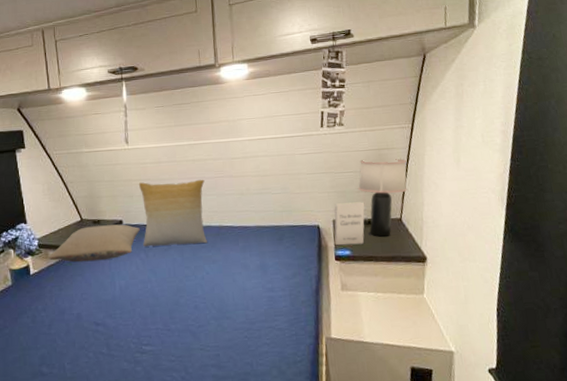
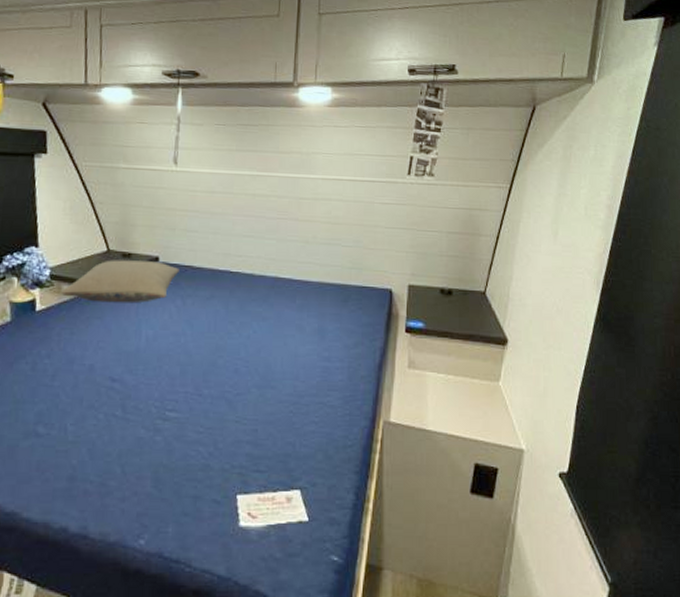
pillow: present [138,179,207,247] -> none [181,214,264,296]
book: present [334,202,365,246] -> none [407,266,447,317]
table lamp: present [358,159,408,238] -> none [442,219,500,312]

